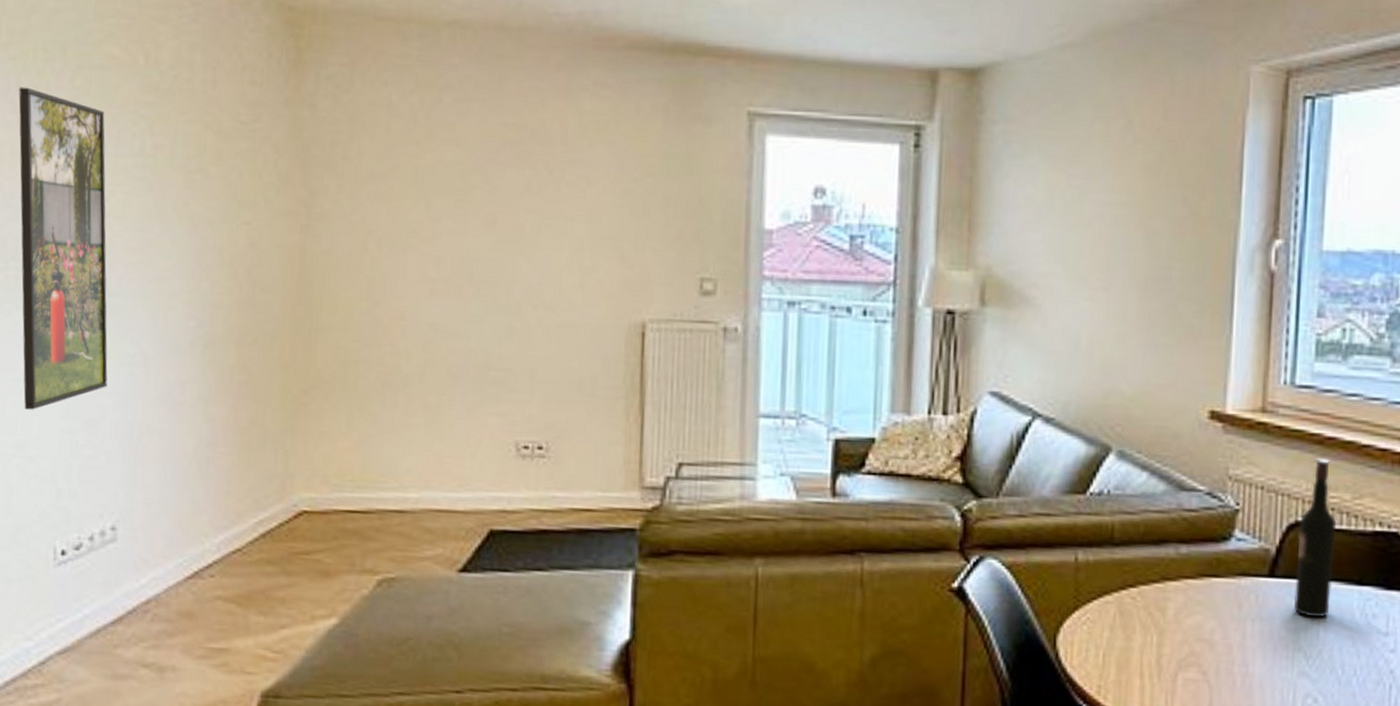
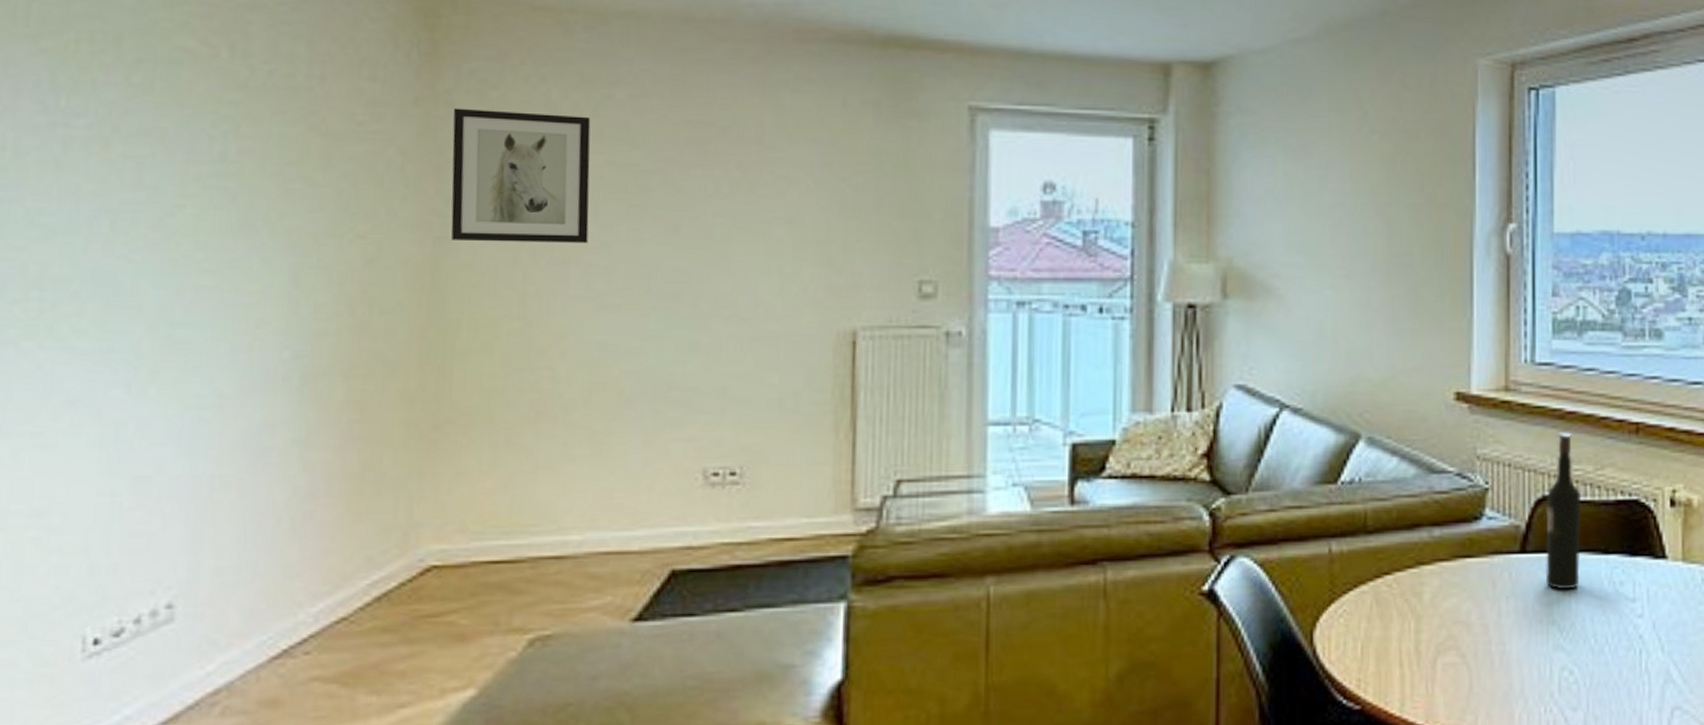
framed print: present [18,87,108,410] -> none [45,84,173,469]
wall art: none [314,109,424,234] -> present [450,108,591,243]

